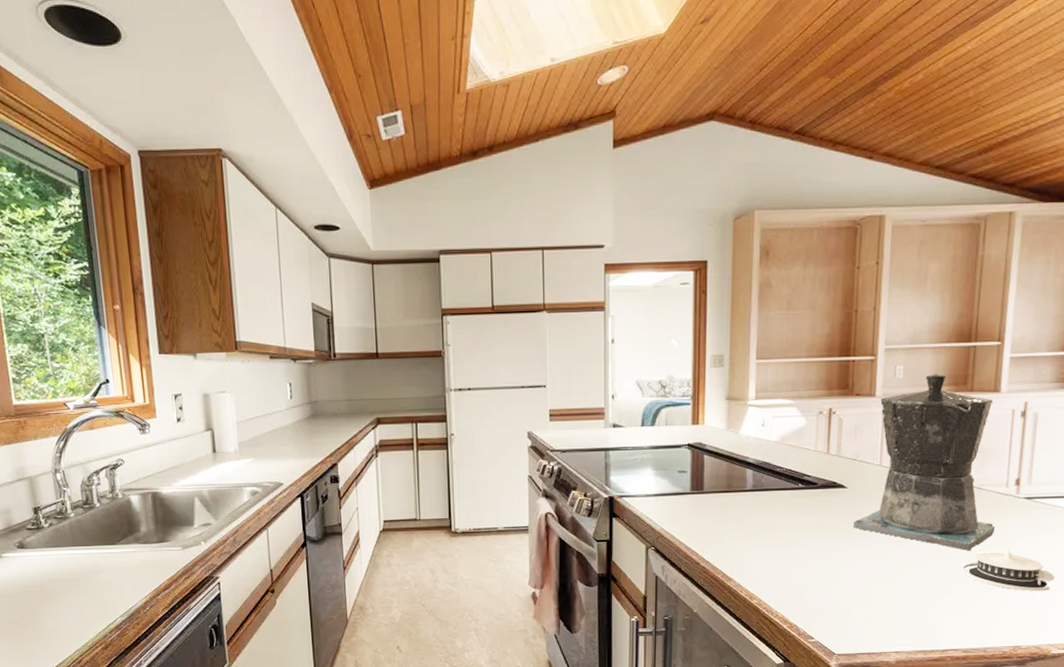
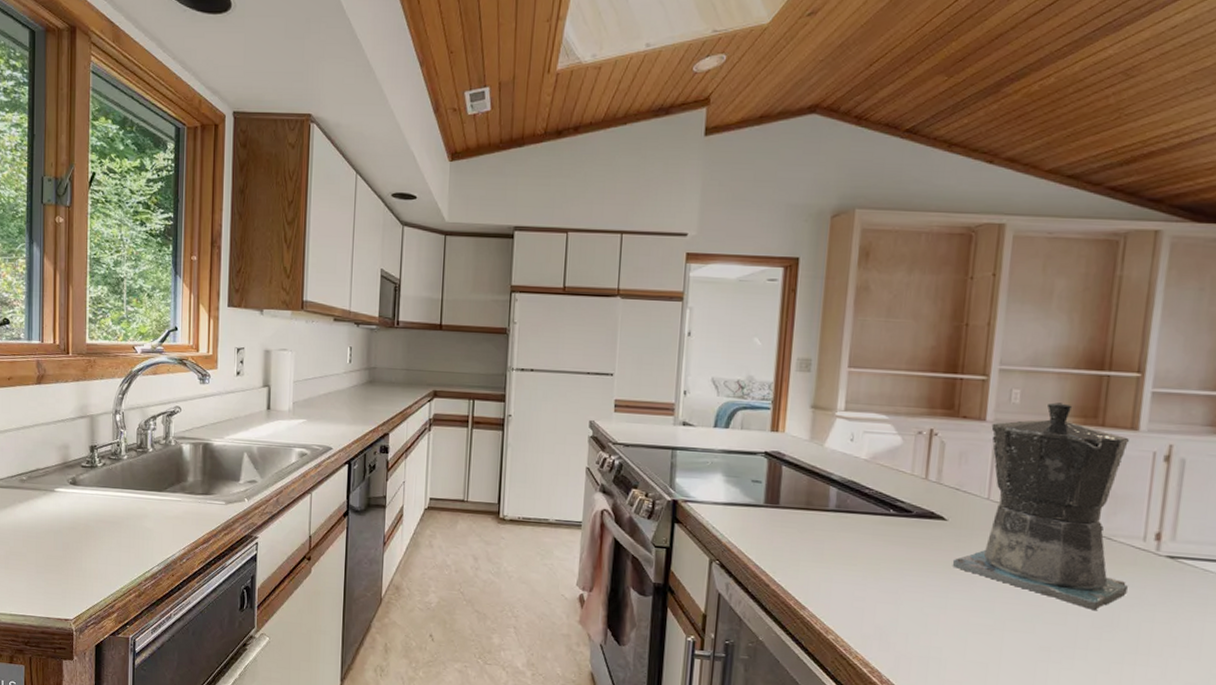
architectural model: present [961,549,1055,592] -> none [1084,613,1204,671]

